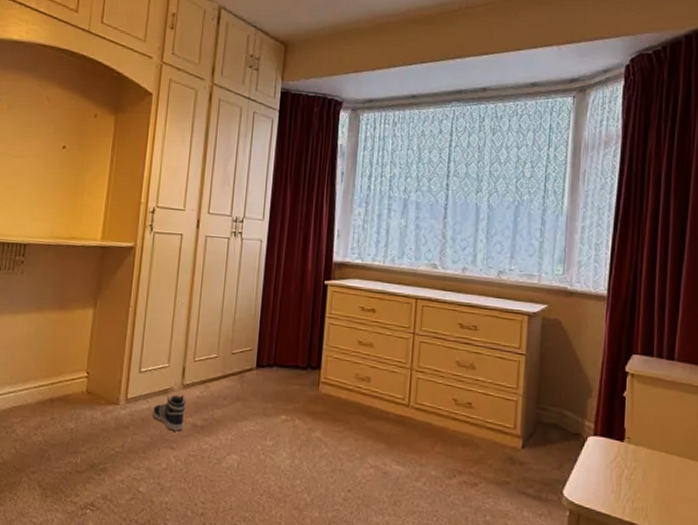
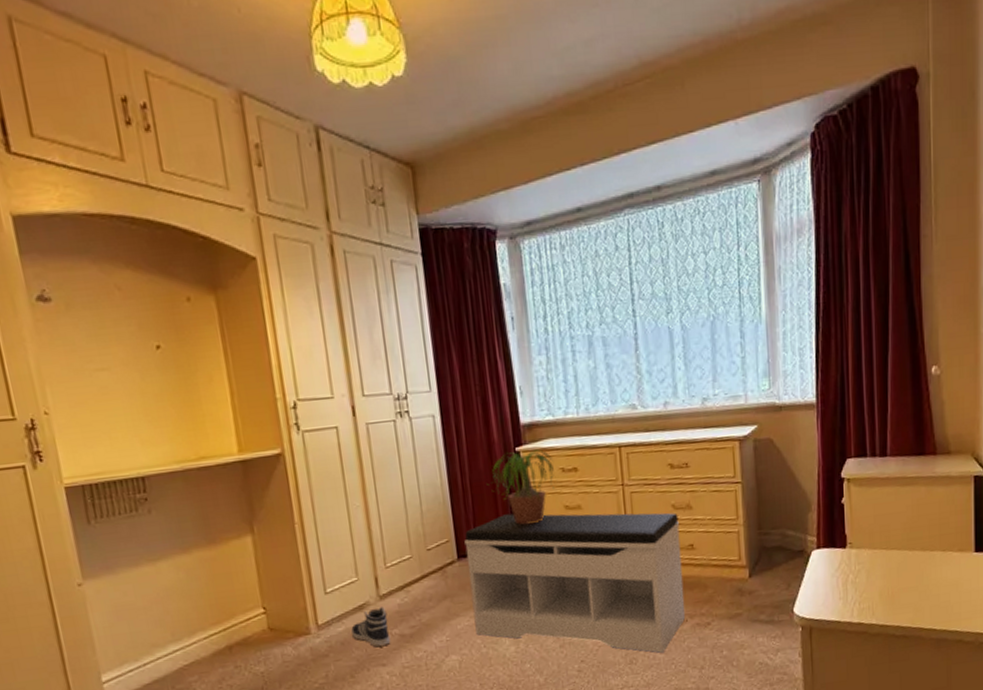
bench: none [258,337,461,502] -> present [464,513,686,653]
potted plant: none [295,284,355,351] -> present [488,449,556,524]

